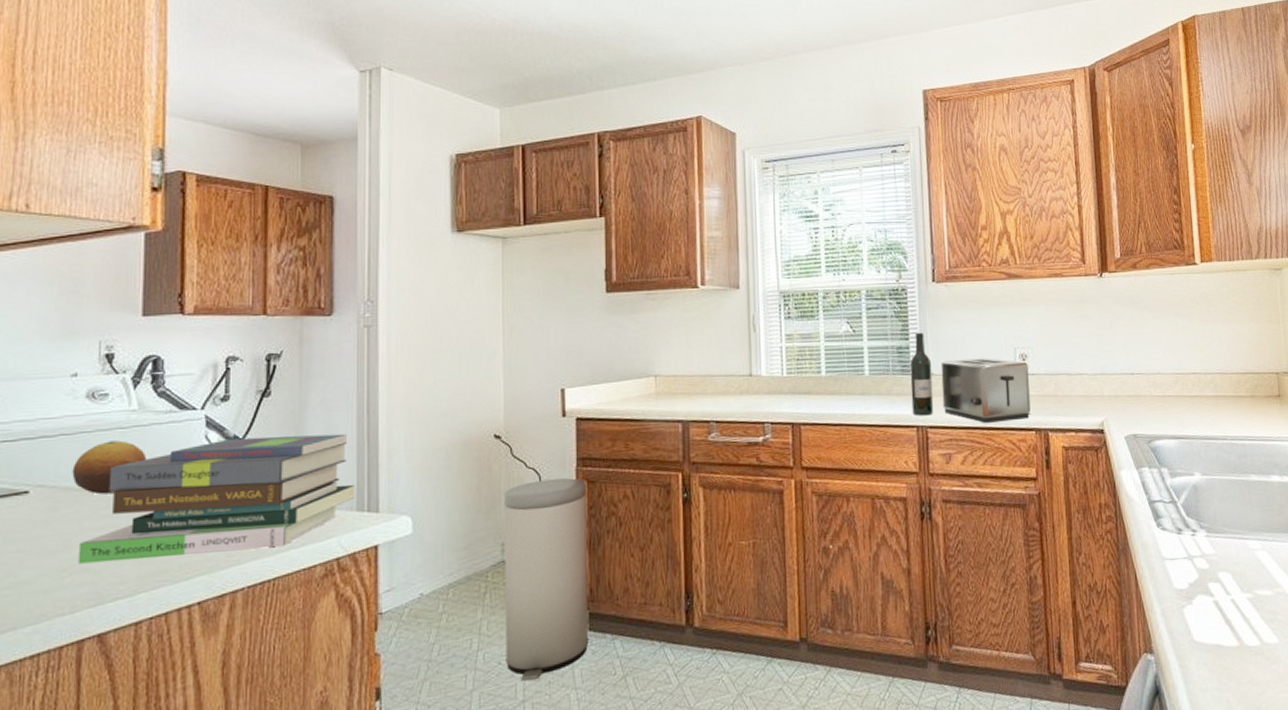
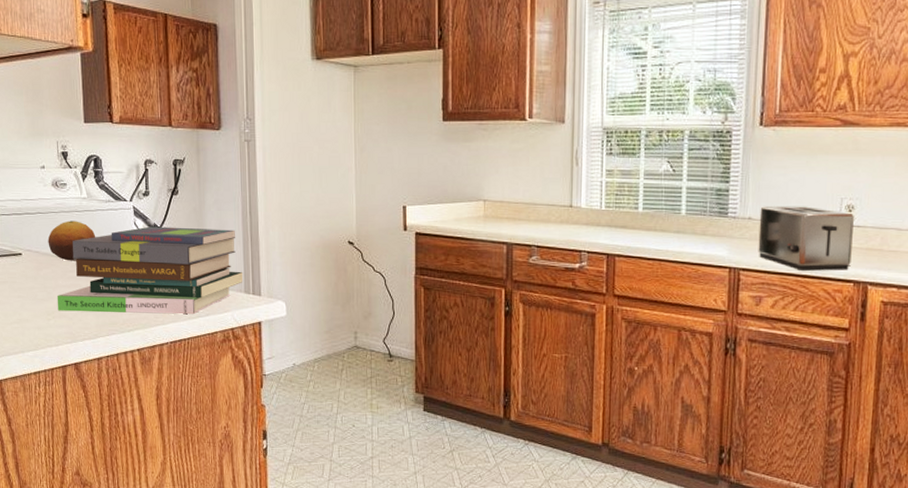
pedal bin: present [504,478,588,682] -> none [357,283,423,443]
wine bottle: present [909,332,934,416] -> none [725,176,751,258]

